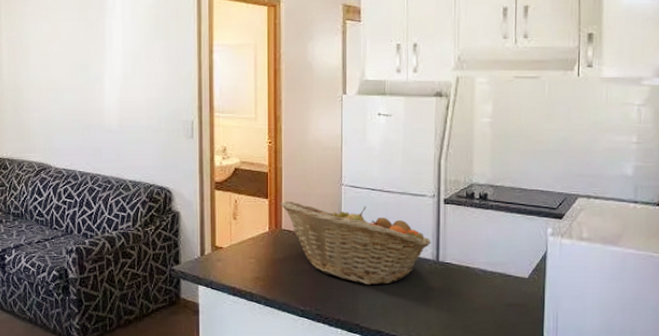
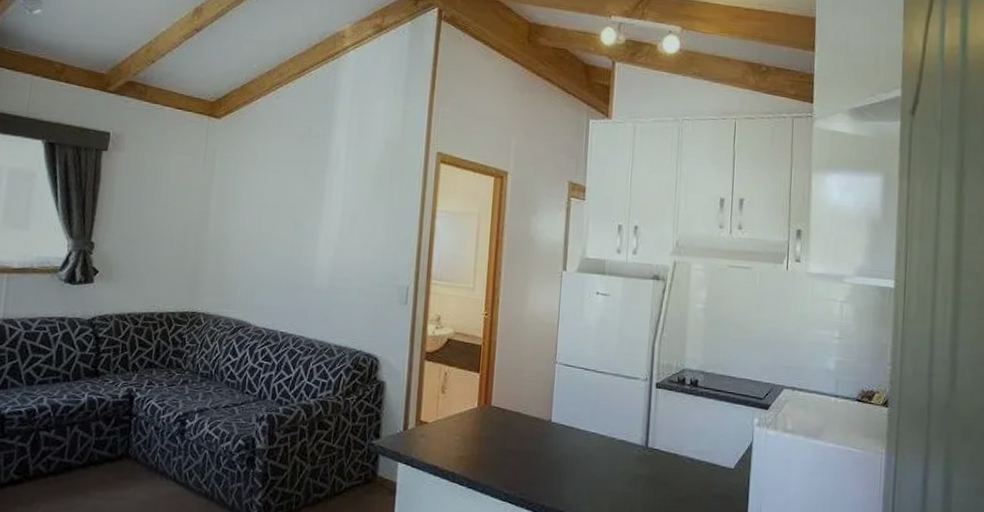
fruit basket: present [280,200,432,286] -> none [491,376,642,470]

